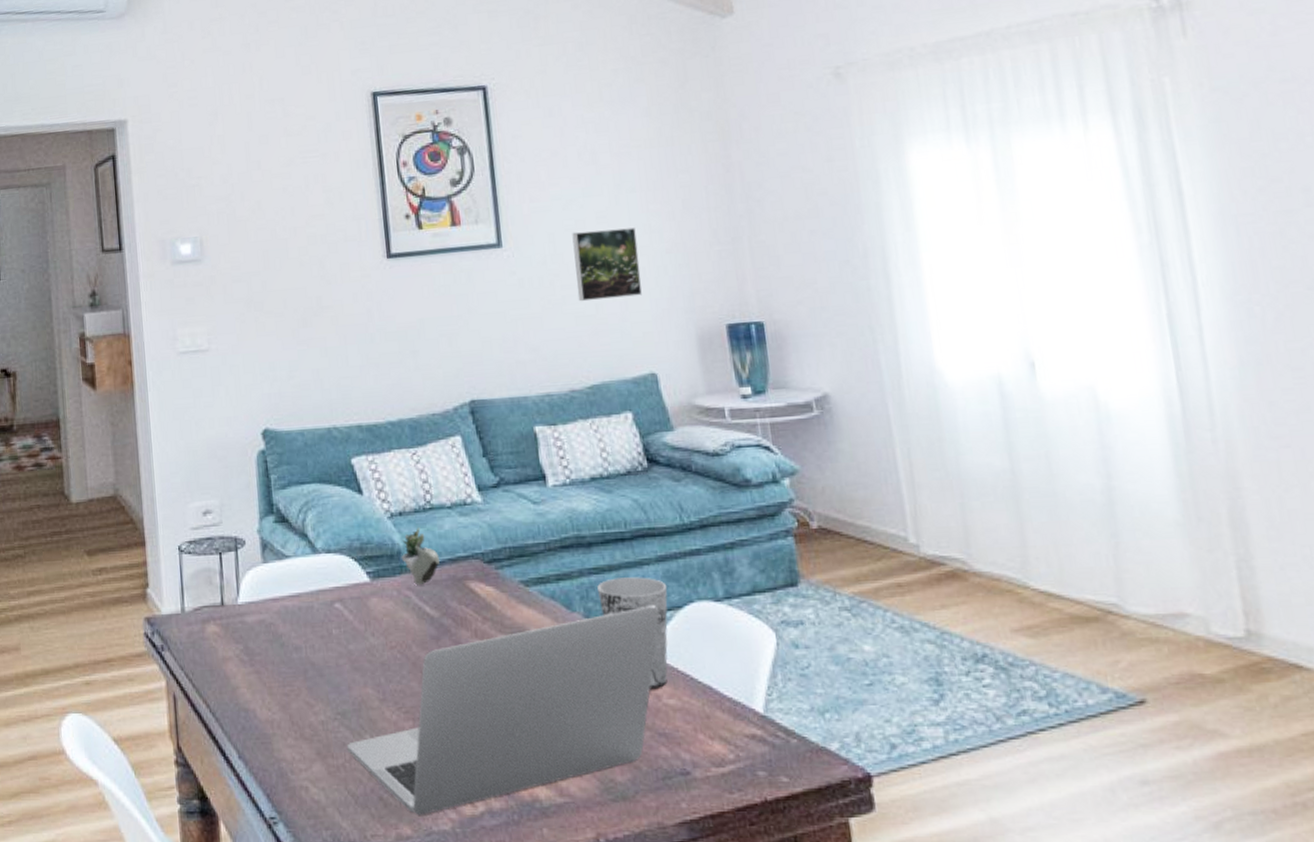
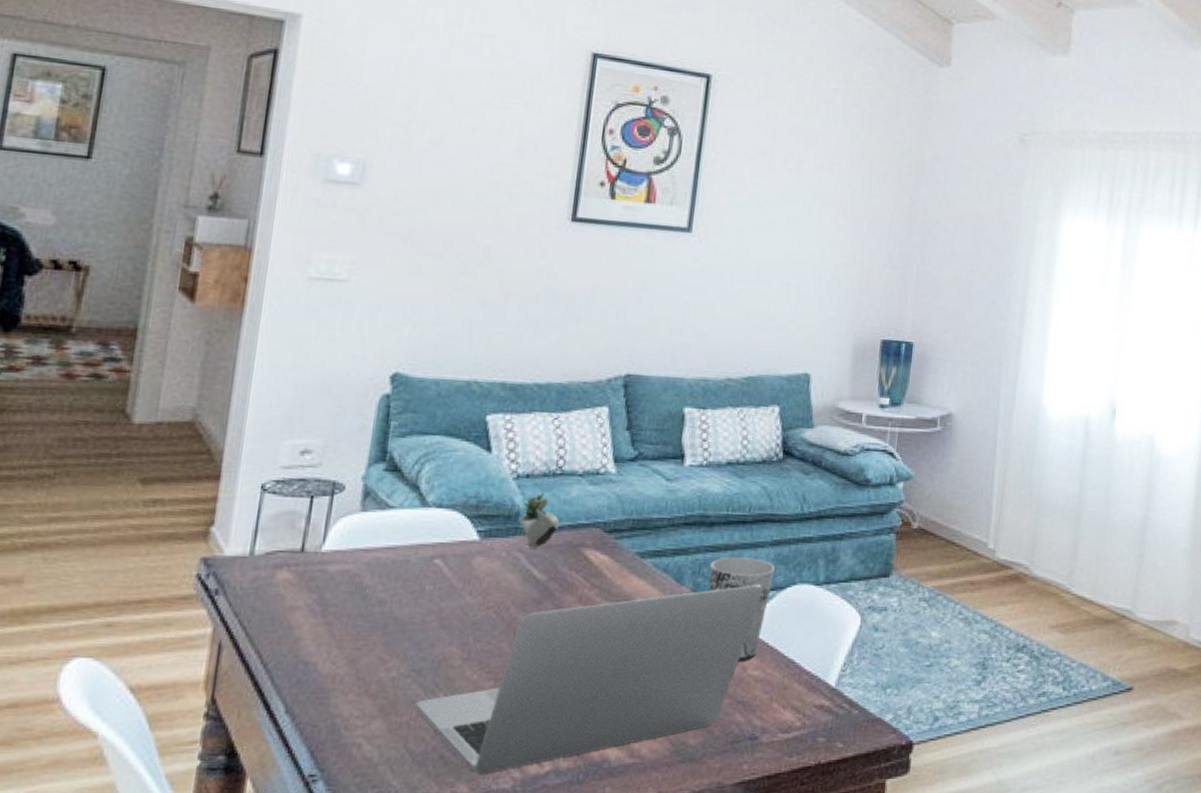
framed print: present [572,227,642,302] -> none [753,231,821,301]

